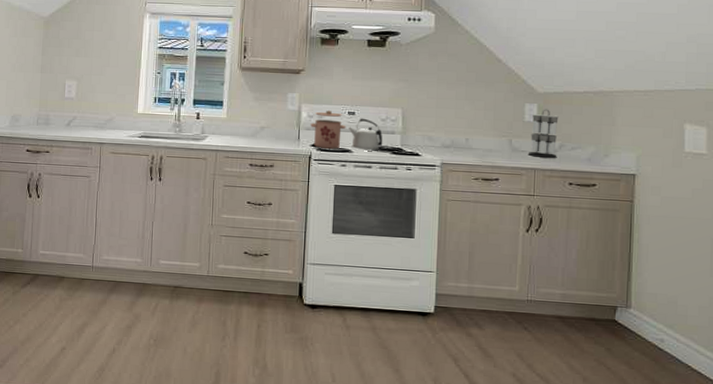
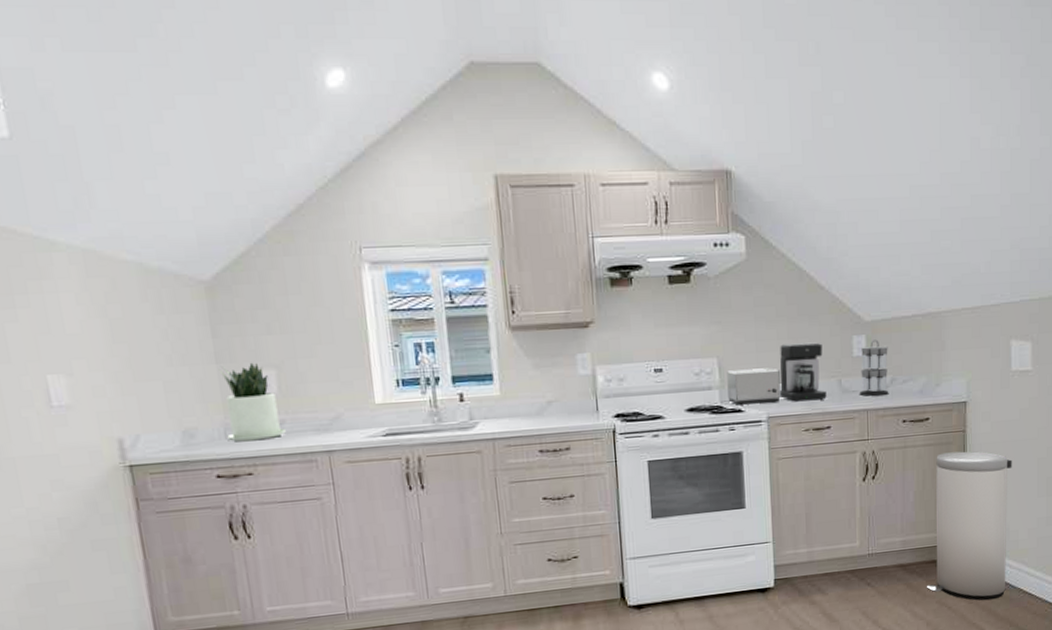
planter: none [38,74,75,129] -> present [218,362,286,442]
cooking pot: present [310,110,346,149] -> none [610,369,654,419]
kettle: present [348,118,383,151] -> none [657,374,700,414]
toaster: none [408,120,456,152] -> present [727,368,781,405]
coffee maker: none [453,104,497,155] -> present [779,342,827,402]
pedal bin: none [584,218,683,370] -> present [926,451,1012,601]

